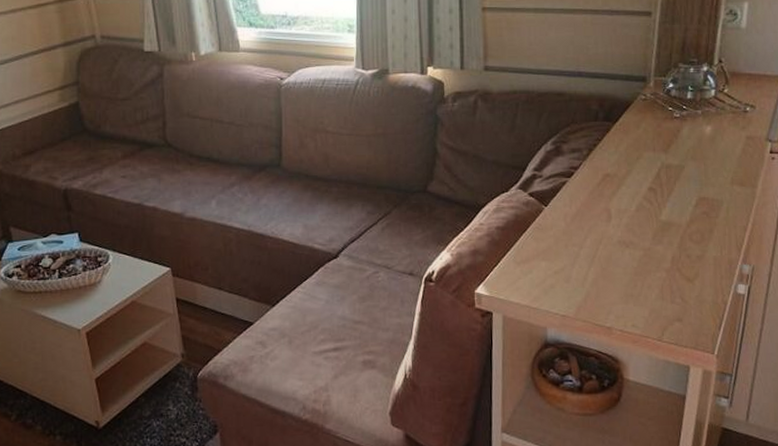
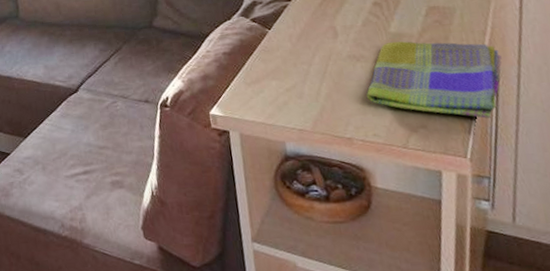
dish towel: none [630,230,757,315] -> present [366,41,502,119]

